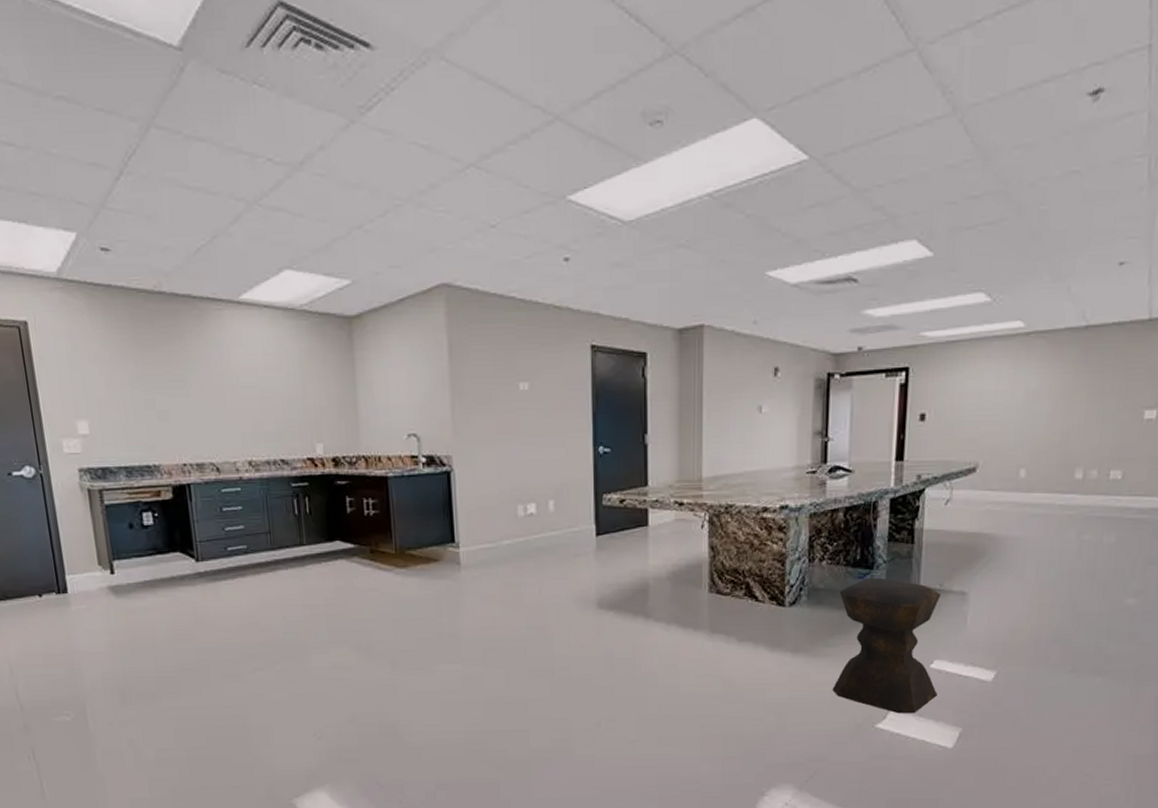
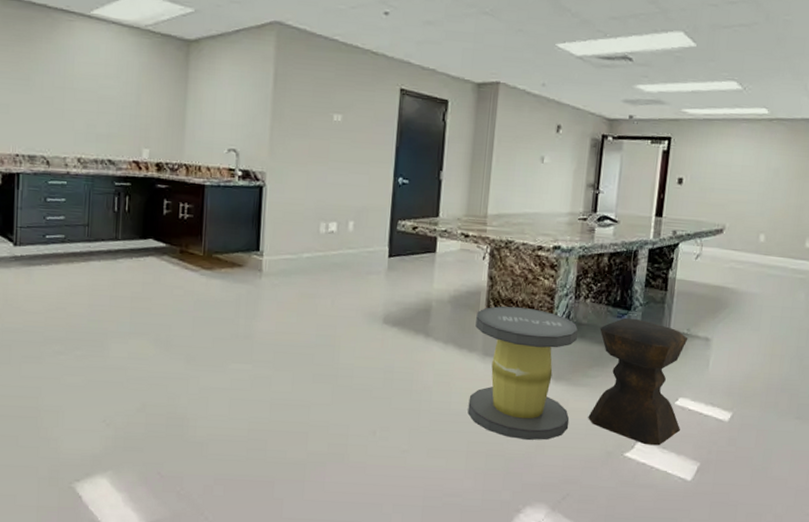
stool: none [698,576,814,719] -> present [467,306,578,440]

